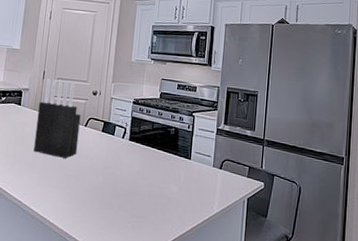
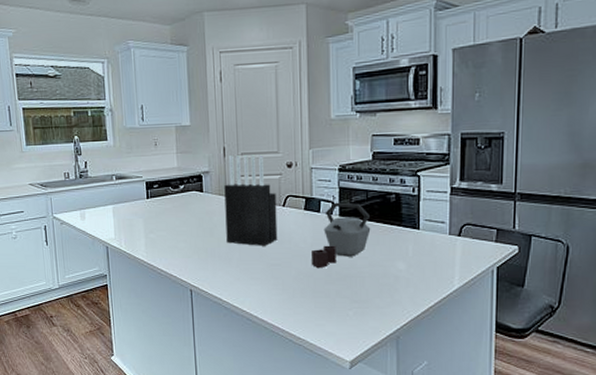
kettle: none [102,129,154,184] -> present [312,202,371,269]

